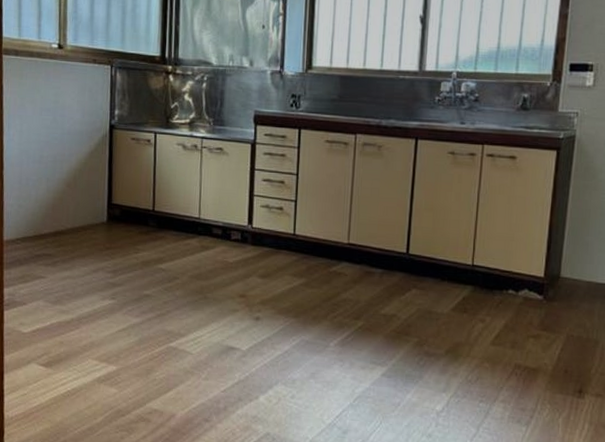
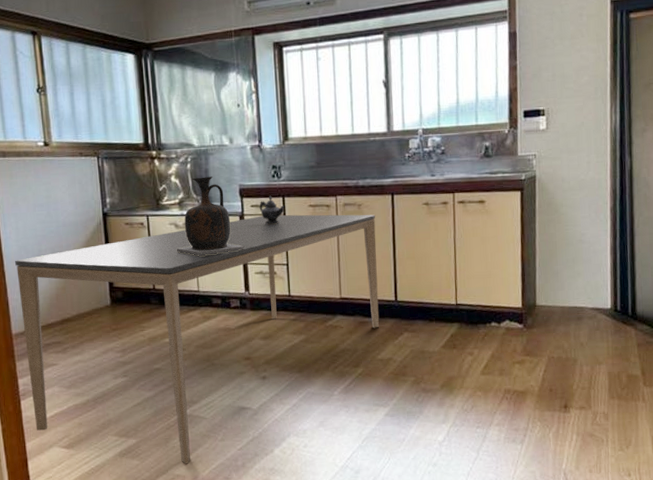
dining table: none [15,146,396,399] -> present [15,214,380,464]
vase: none [181,98,253,182] -> present [176,176,245,256]
teapot: none [273,125,301,157] -> present [259,195,285,225]

